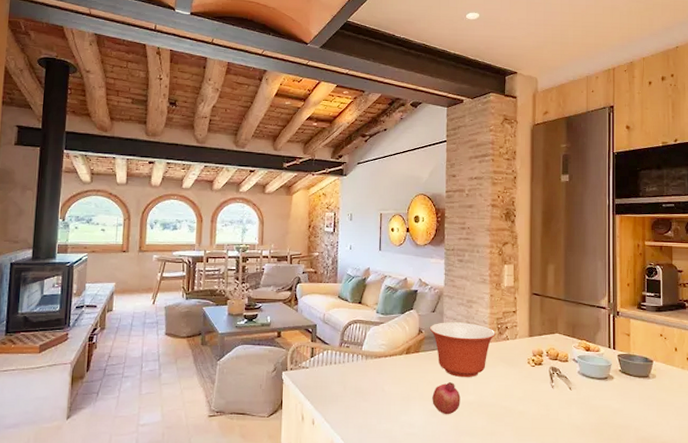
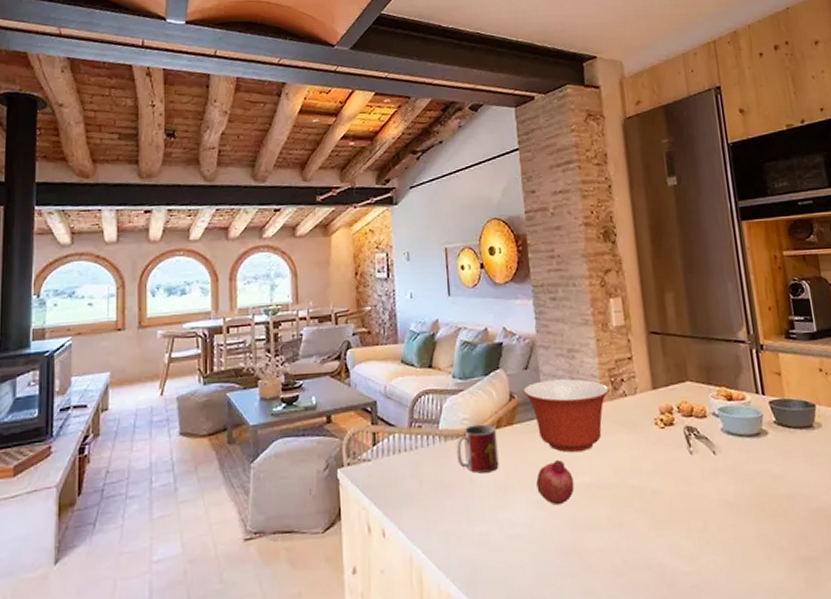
mug: none [373,349,406,386] -> present [456,424,499,474]

